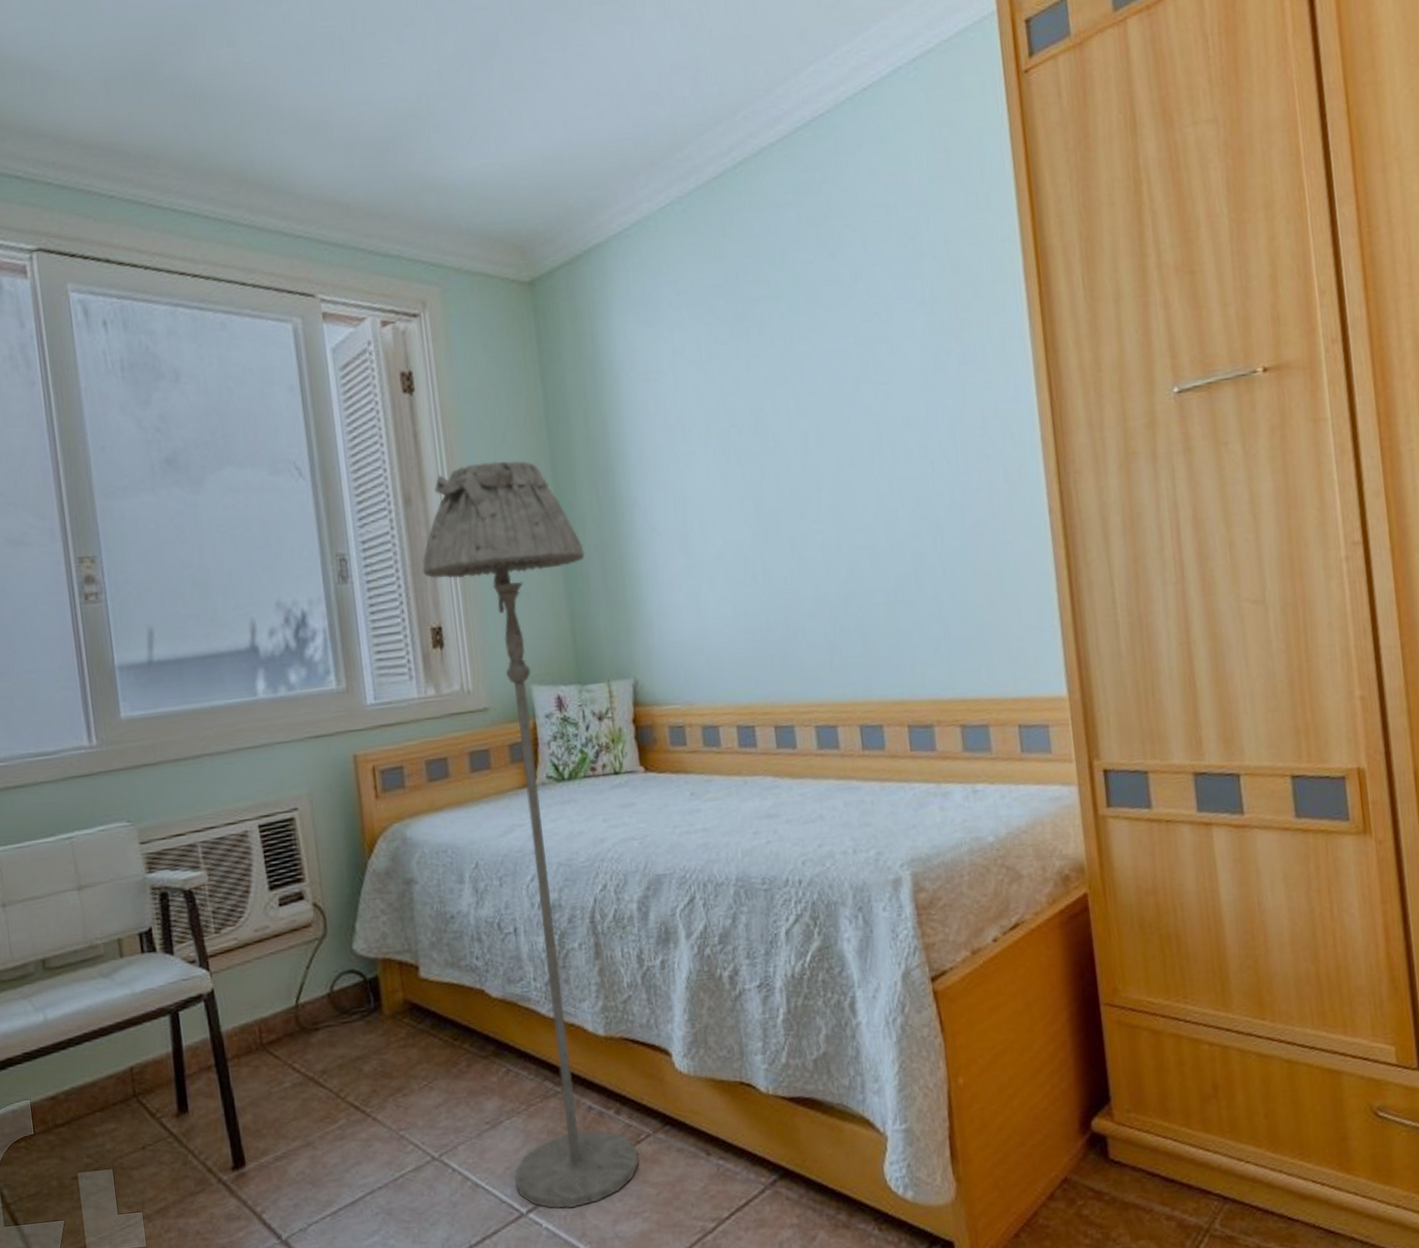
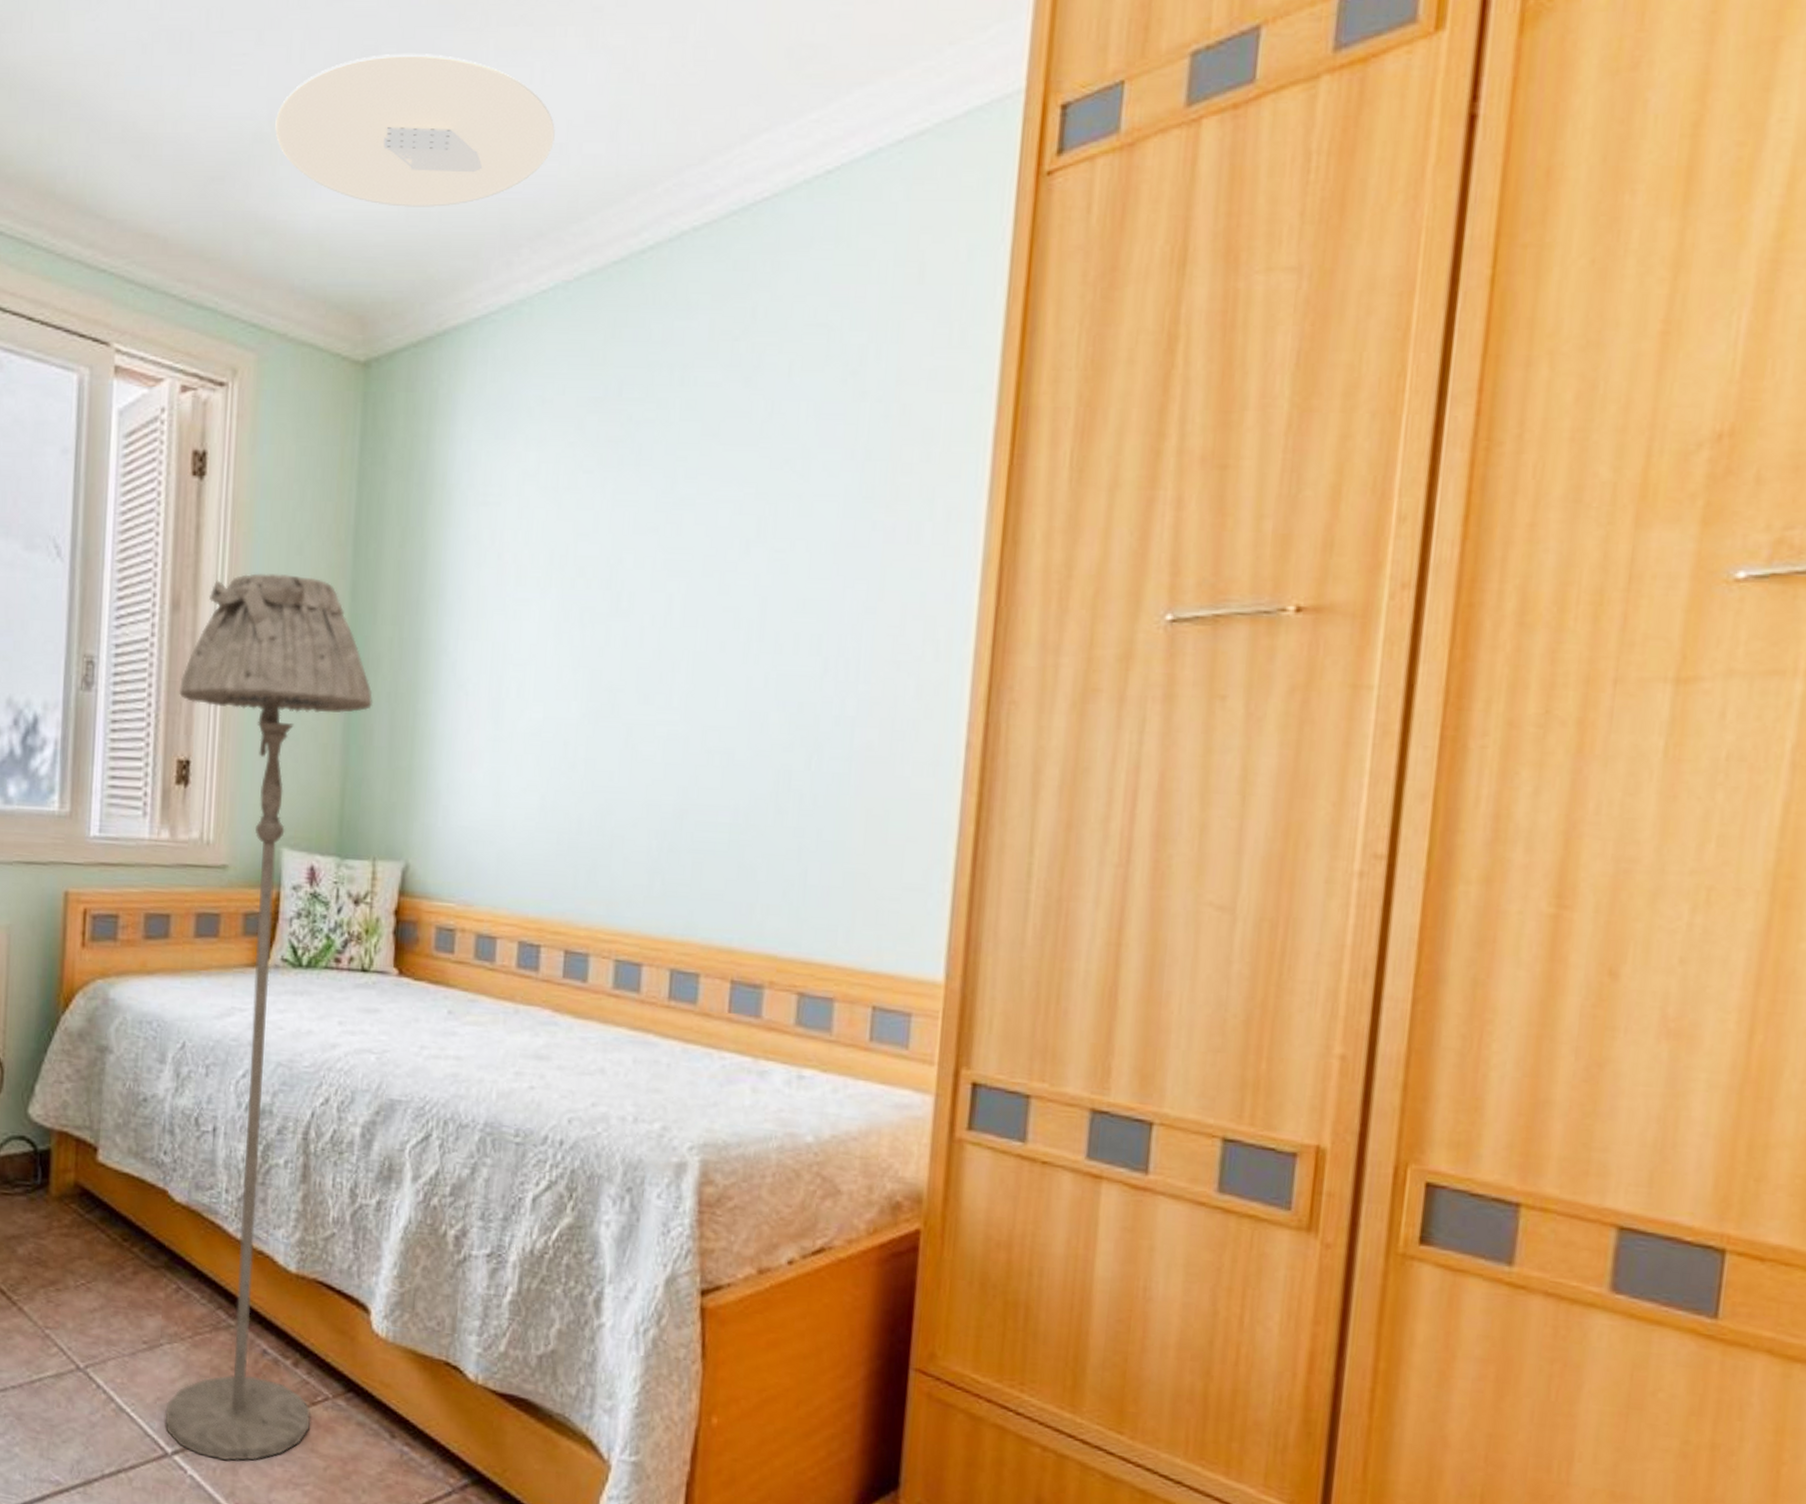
ceiling light: none [423,33,650,156] -> present [275,54,555,207]

